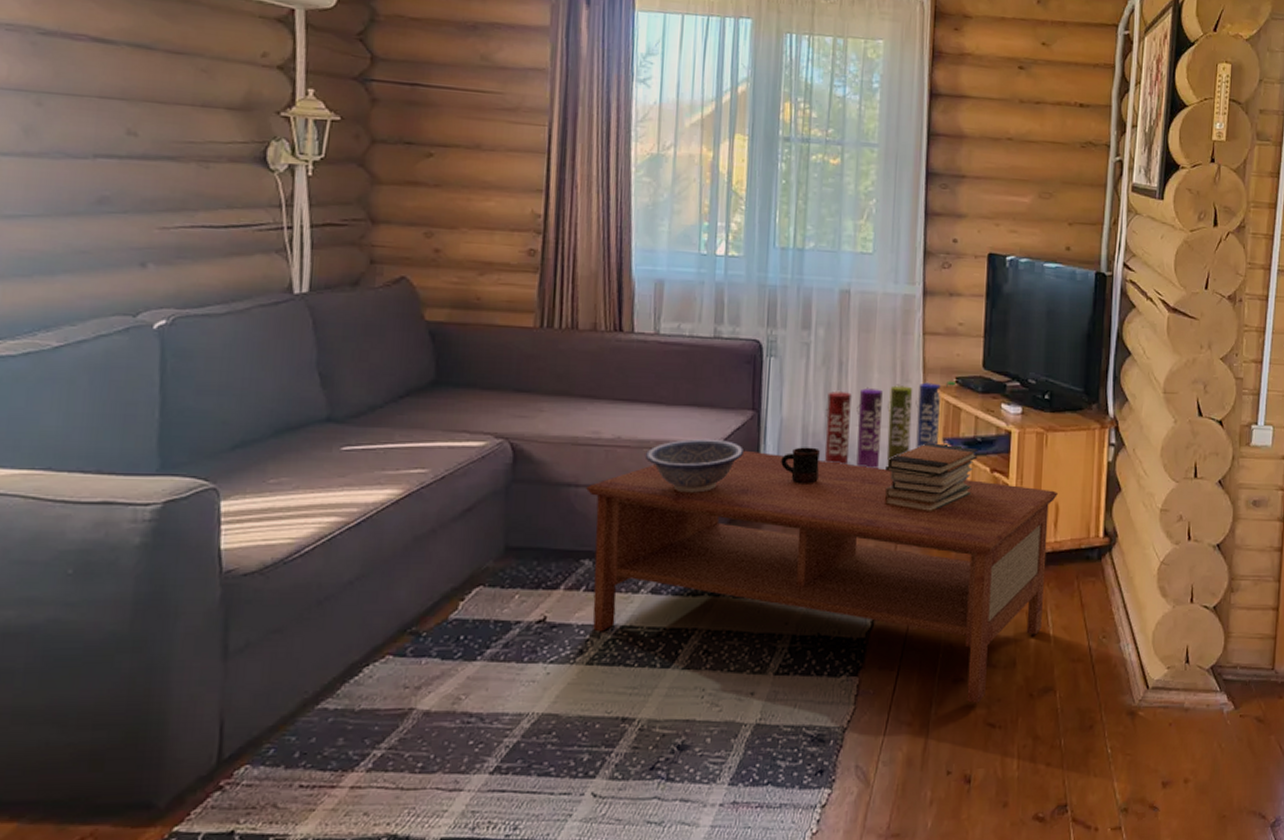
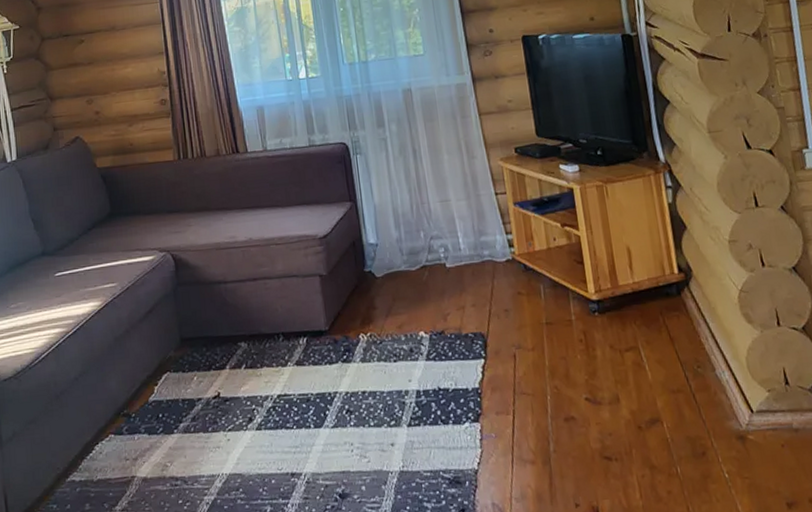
coffee table: present [586,450,1058,703] -> none [233,235,637,439]
decorative bowl: present [644,438,745,493] -> none [272,230,350,278]
mug: present [781,447,820,484] -> none [380,226,414,259]
smoke grenade: present [824,379,962,469] -> none [408,149,531,238]
book stack: present [883,443,978,513] -> none [469,207,549,270]

